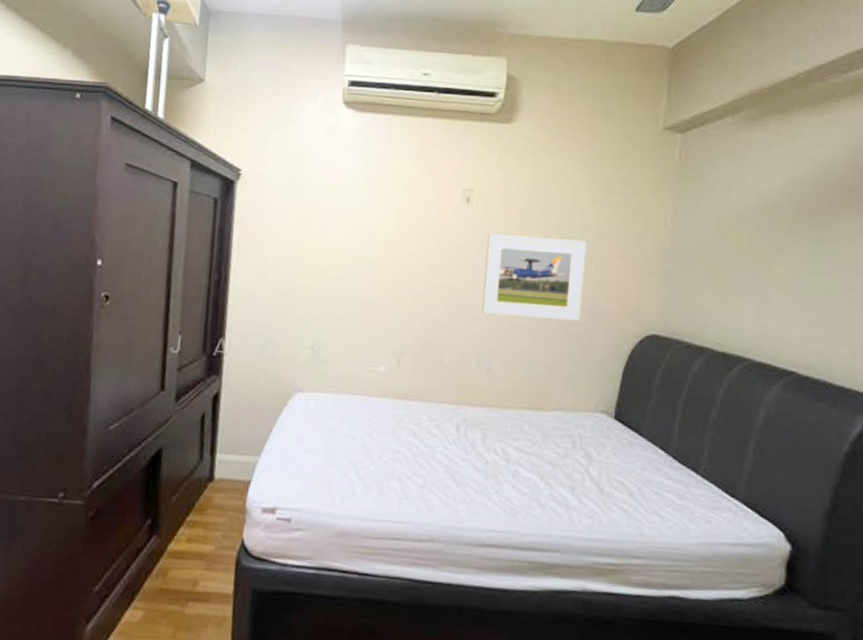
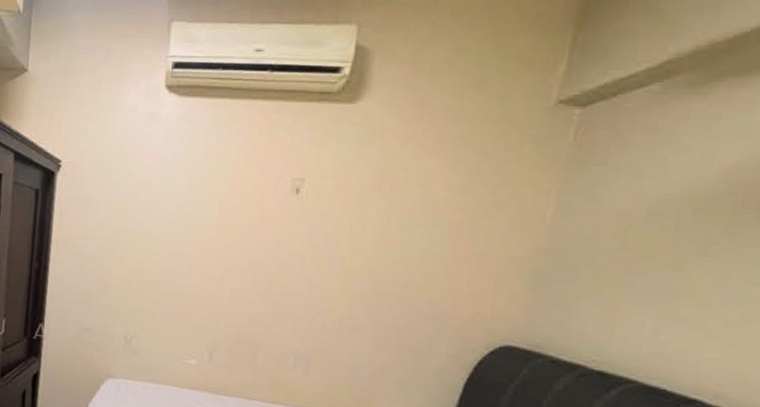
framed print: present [482,234,586,321] -> none [303,228,436,326]

